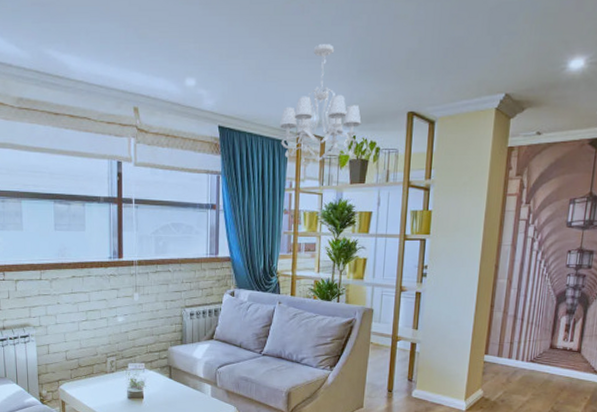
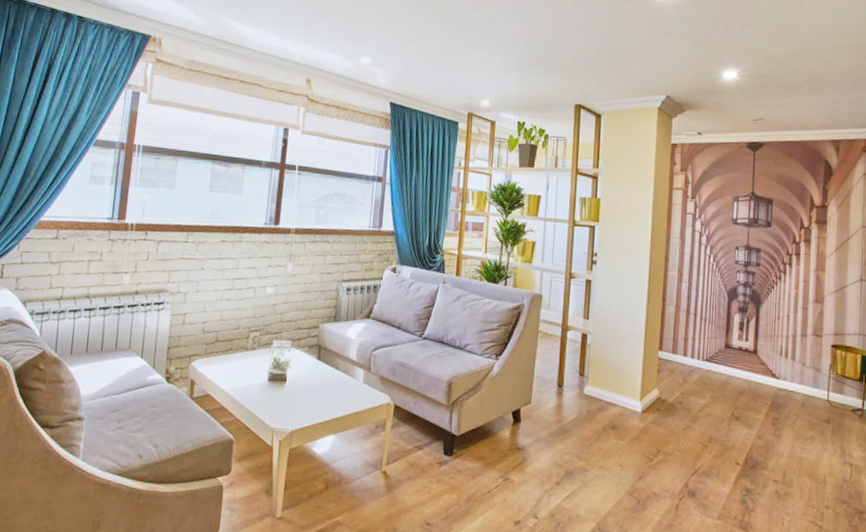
chandelier: present [279,44,362,164] -> none [450,38,531,146]

